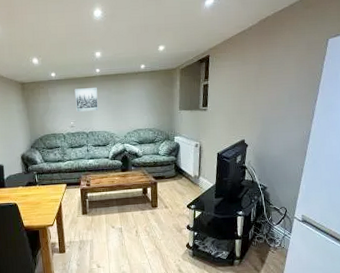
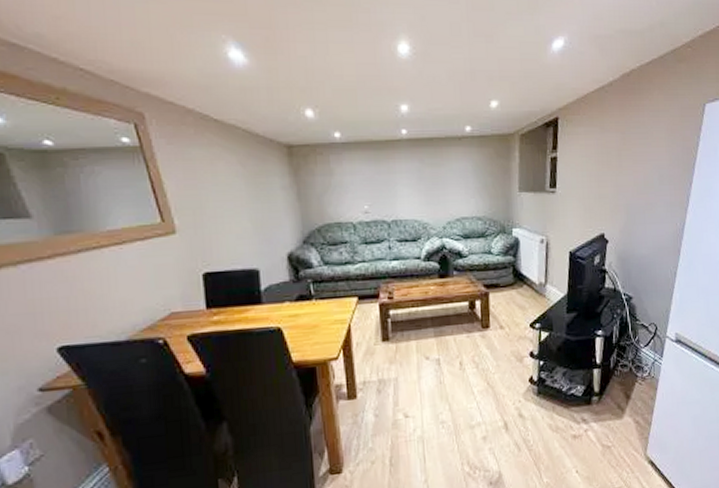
wall art: present [74,88,98,113] -> none [369,156,405,192]

